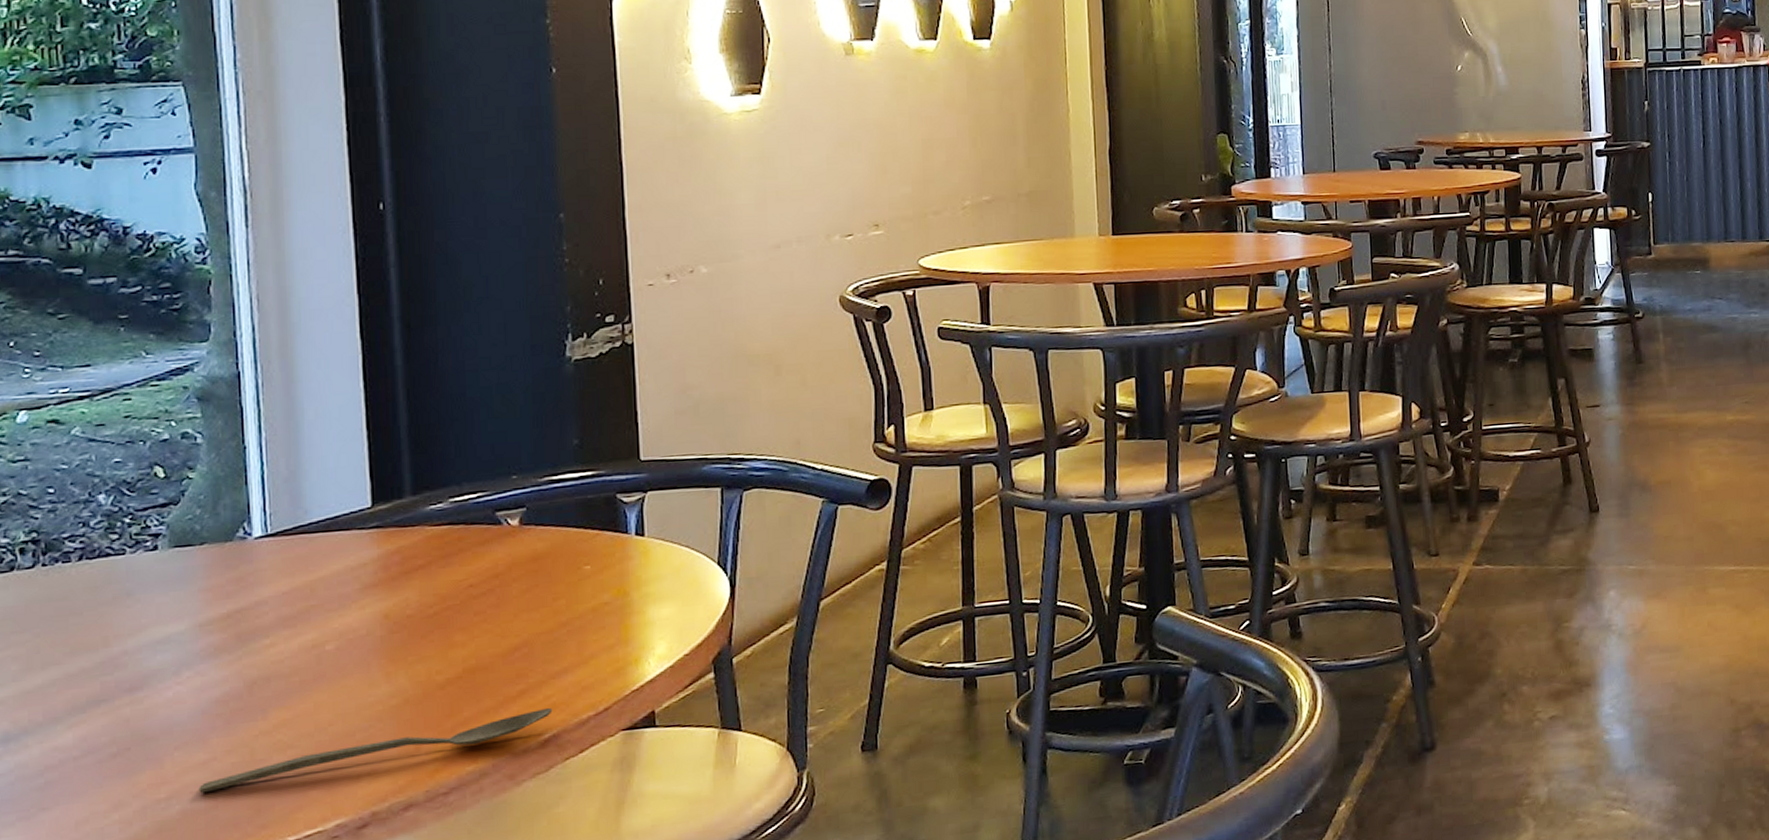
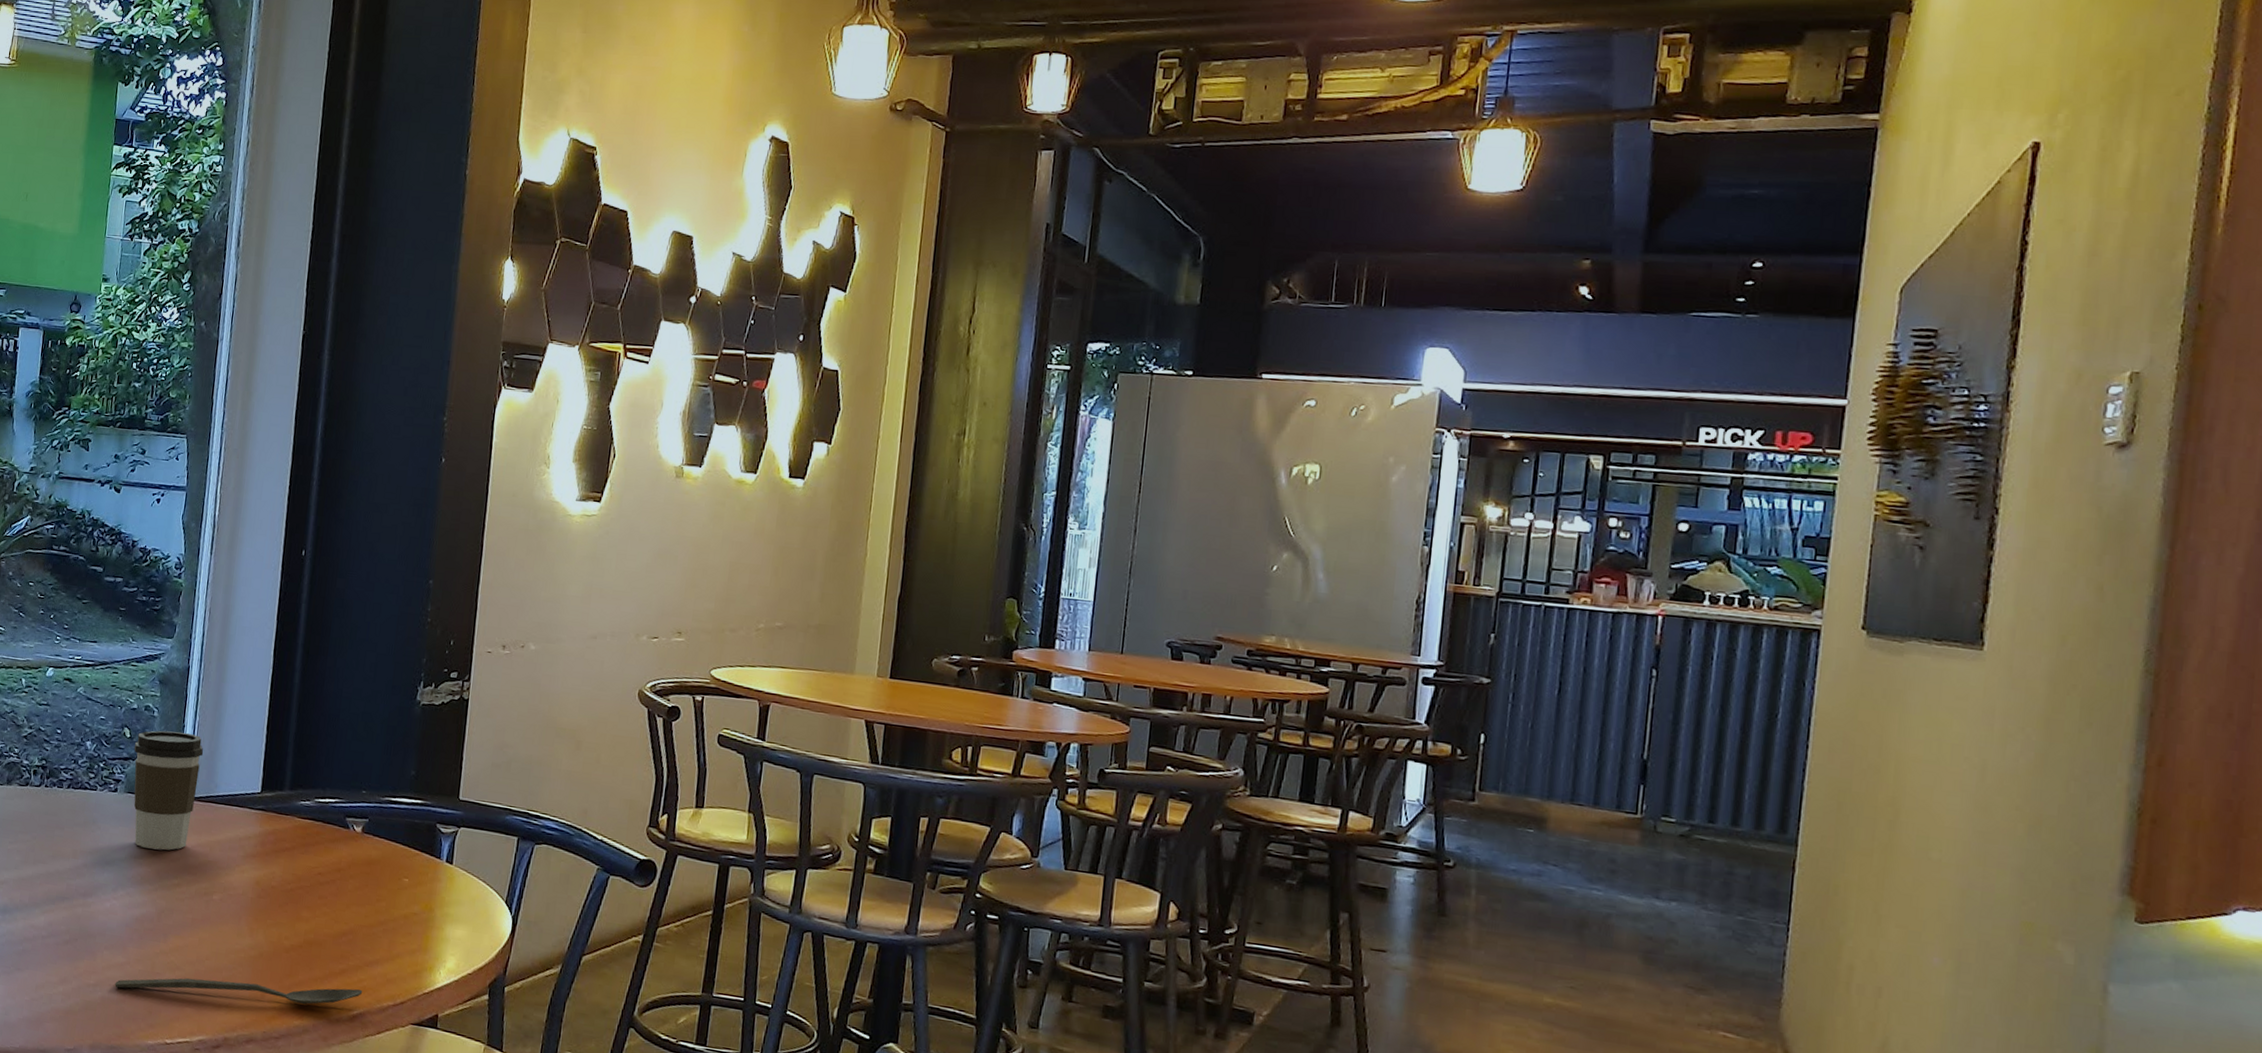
coffee cup: none [173,455,280,611] -> present [134,730,204,851]

